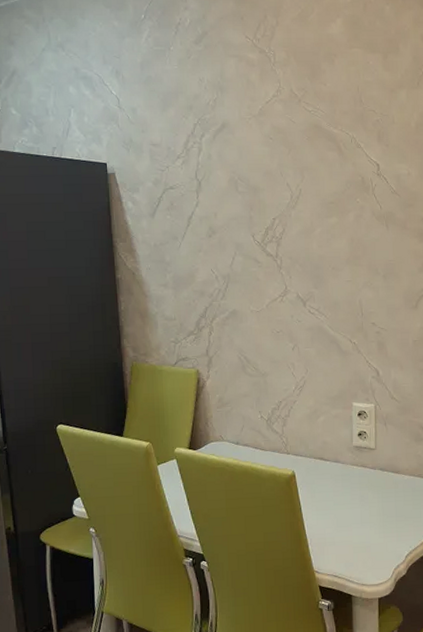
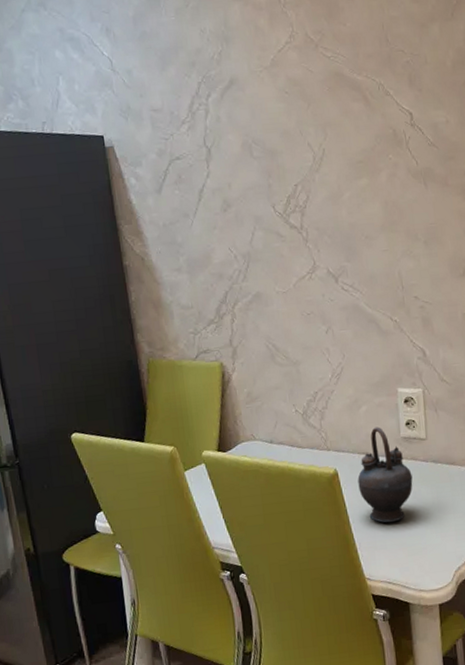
teapot: none [312,435,361,522] -> present [358,427,413,523]

